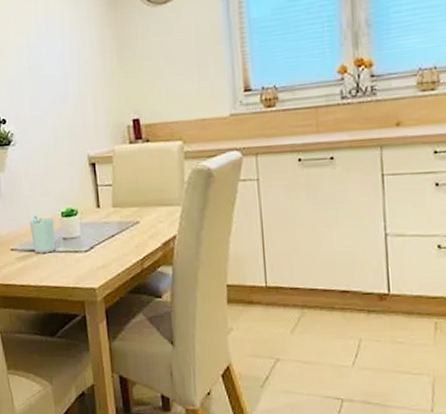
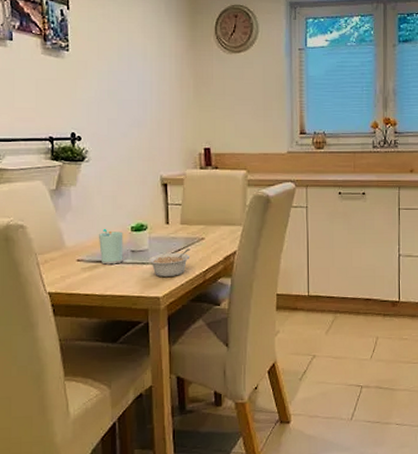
legume: none [81,234,125,267] -> present [148,248,191,278]

